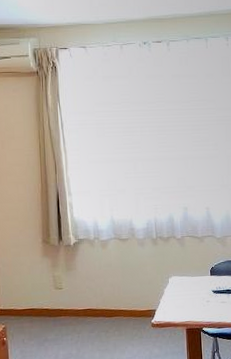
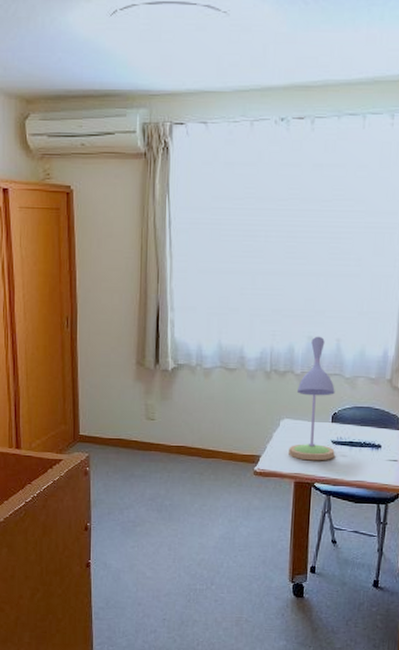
desk lamp: none [179,206,216,310] -> present [289,336,335,461]

